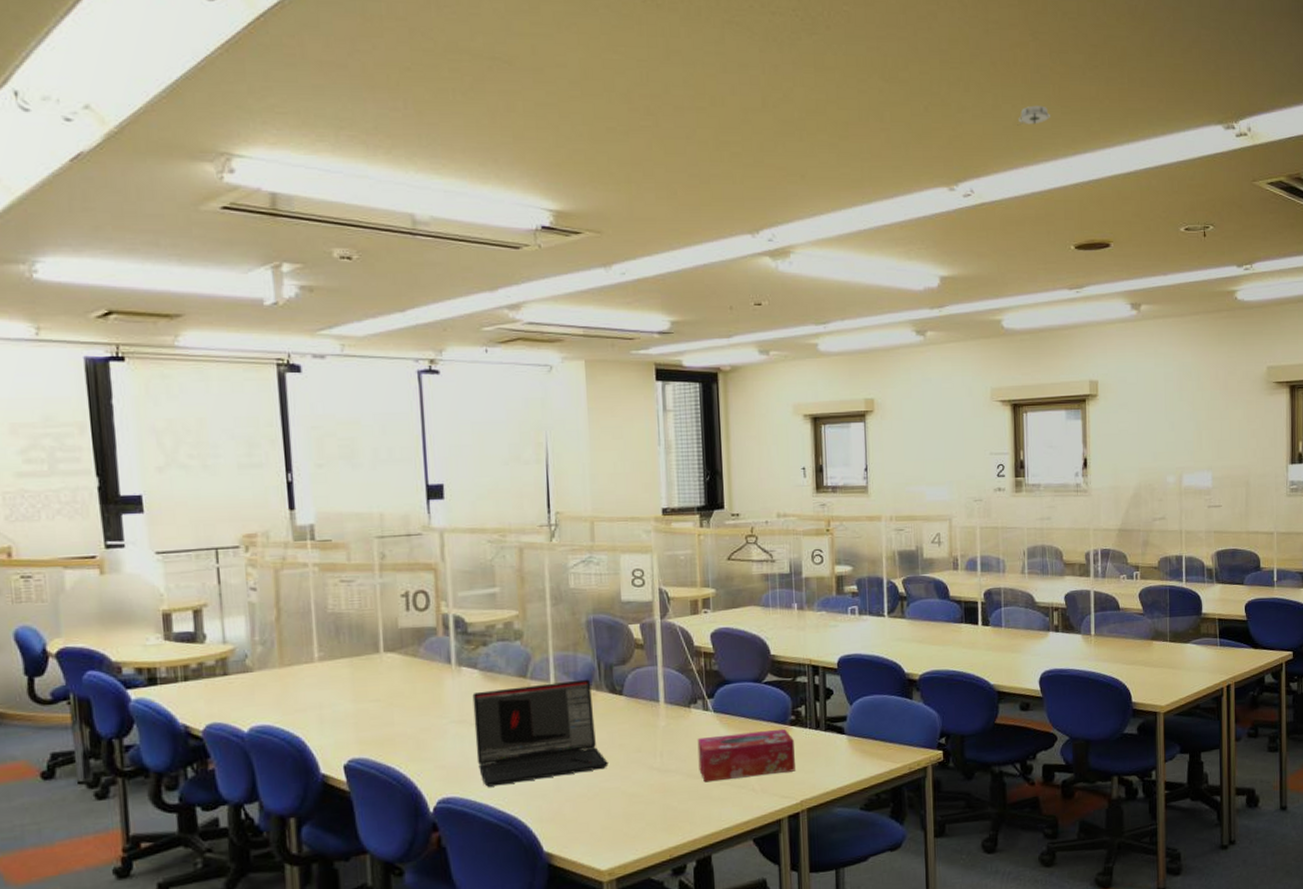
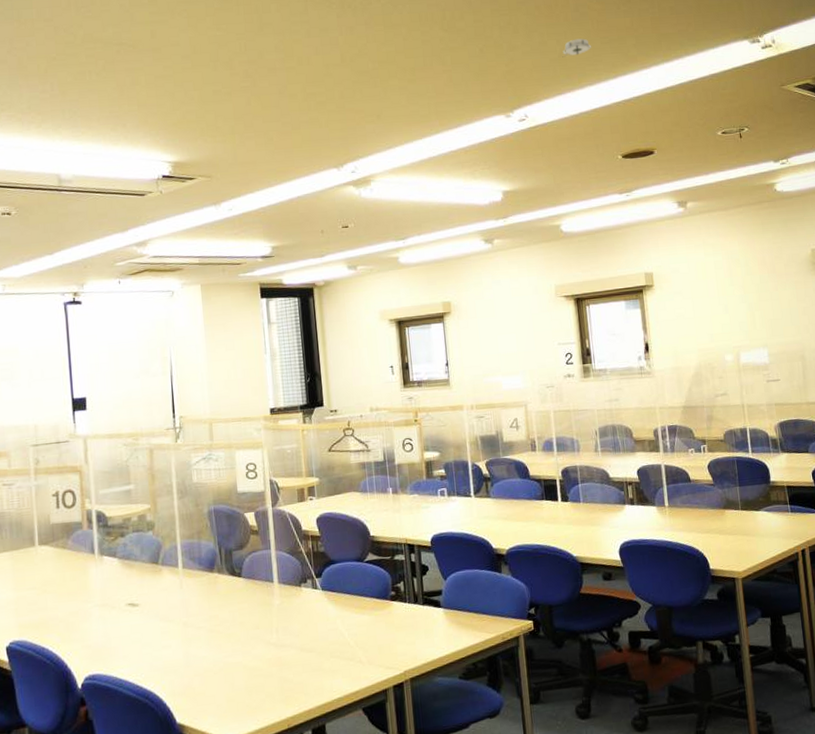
laptop: present [472,679,608,787] -> none [113,563,231,664]
tissue box: present [697,728,795,783] -> none [308,603,398,656]

